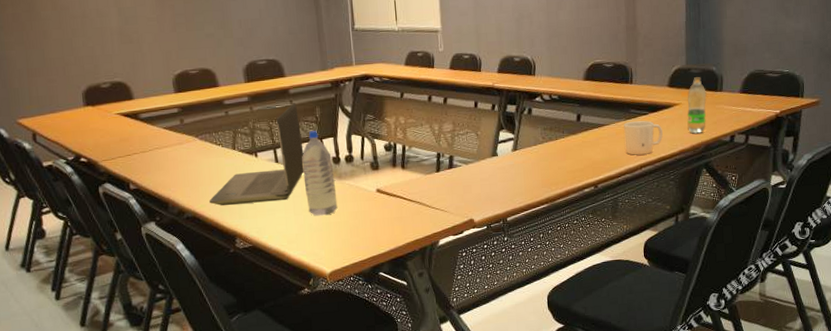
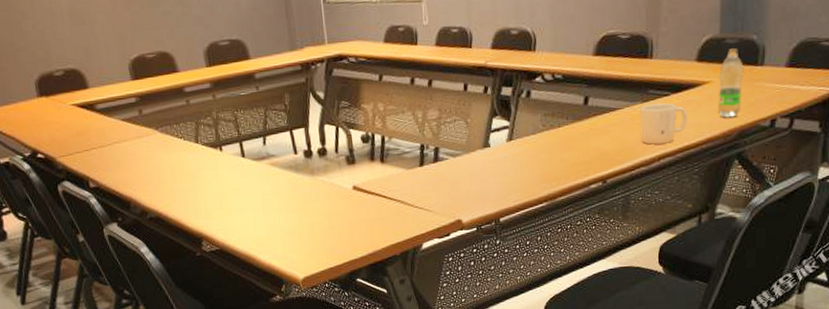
laptop computer: present [209,103,304,206] -> none [173,89,273,205]
water bottle: present [302,130,338,216] -> none [270,119,311,217]

